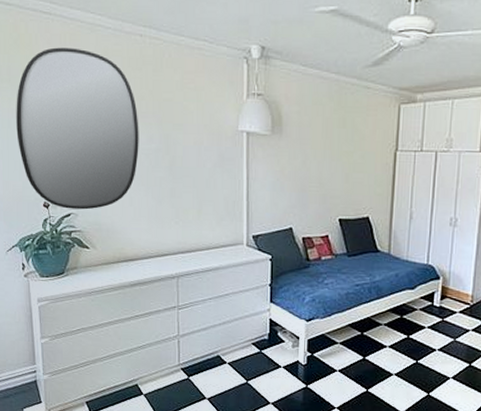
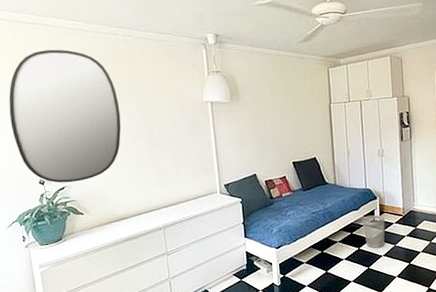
wastebasket: none [417,298,447,340] -> present [363,215,386,248]

